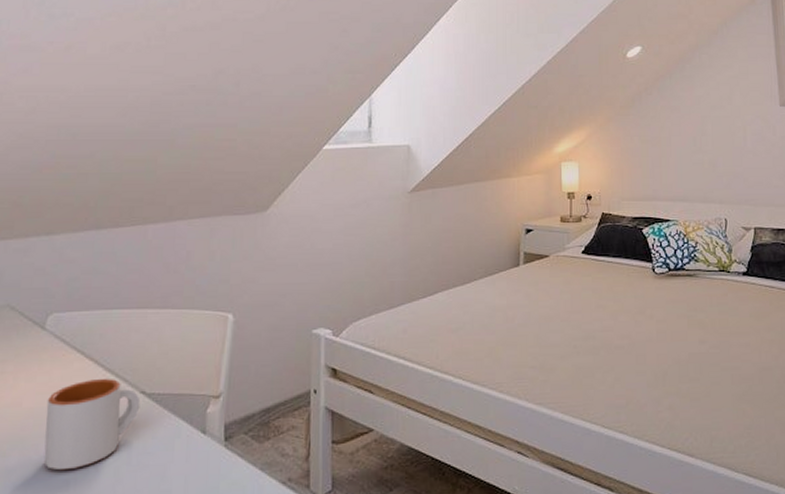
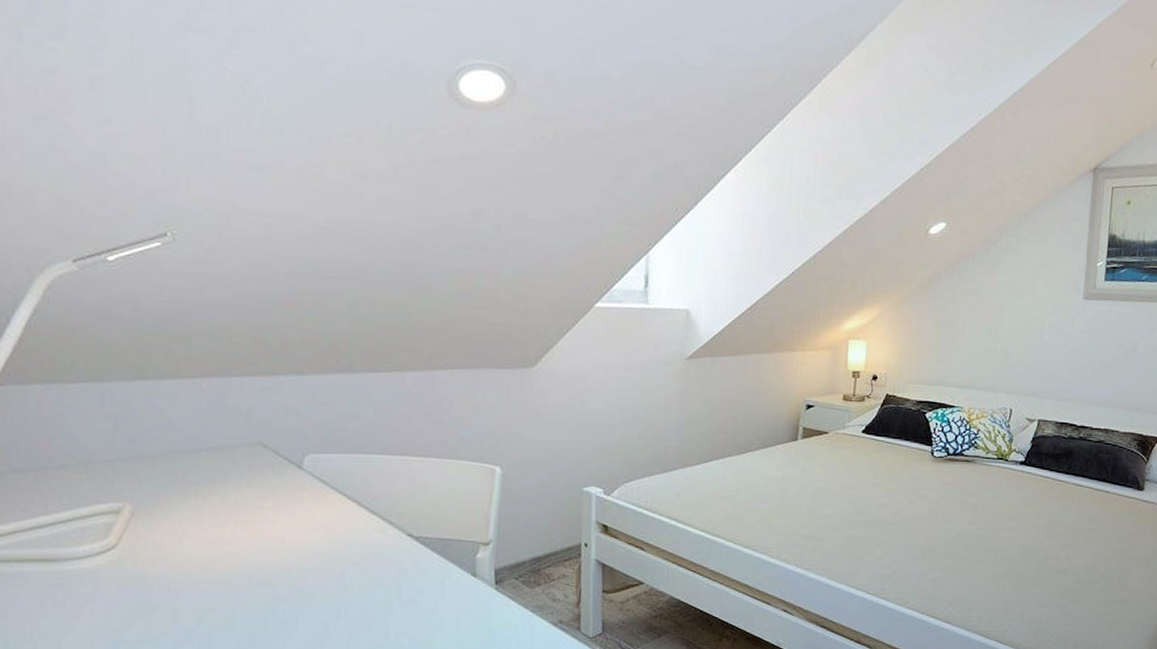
mug: present [43,378,141,471] -> none [311,519,408,602]

